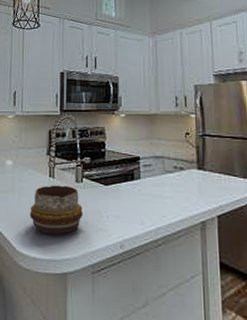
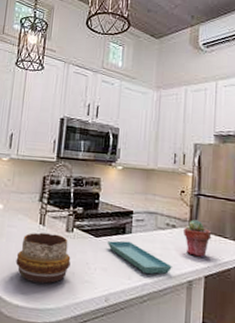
saucer: none [116,187,184,218] -> present [107,240,172,275]
potted succulent: none [192,160,221,197] -> present [184,219,212,257]

